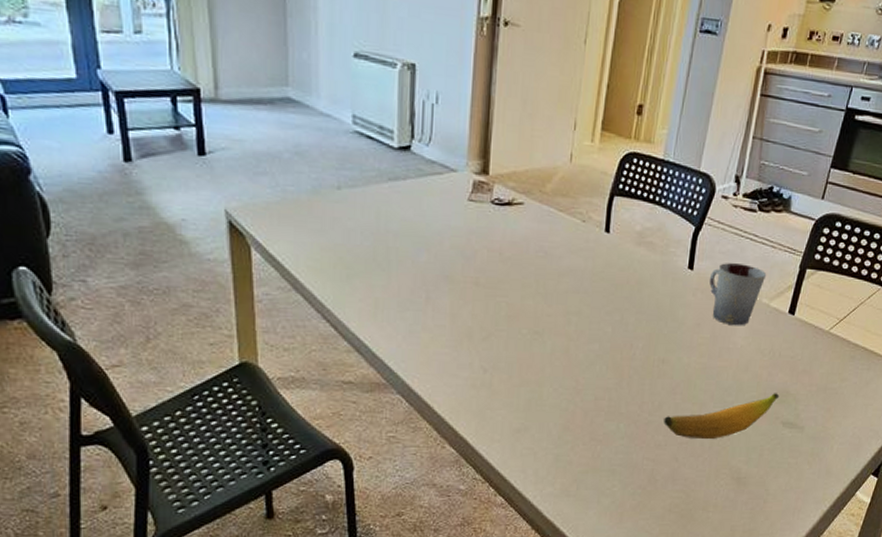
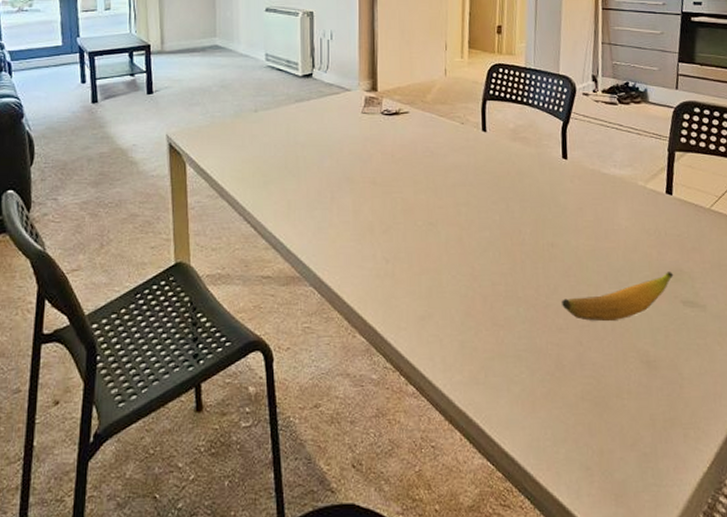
cup: present [709,263,767,326] -> none [583,151,638,208]

